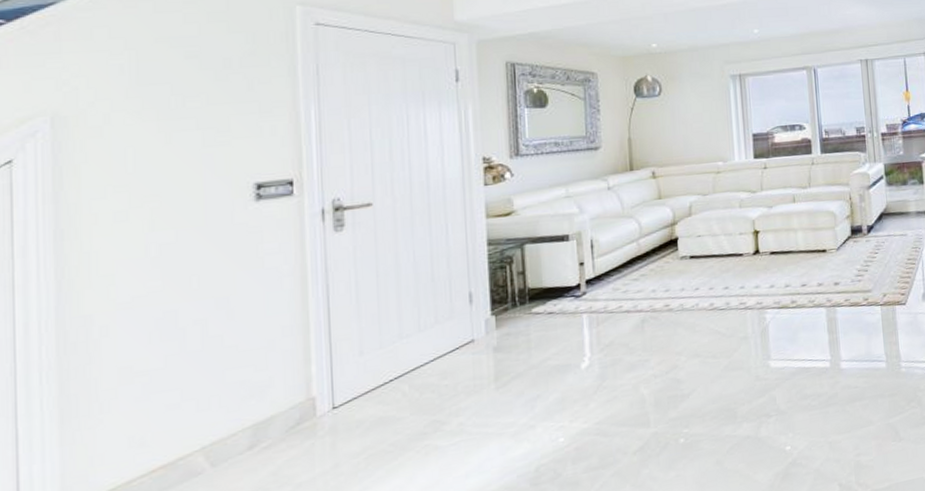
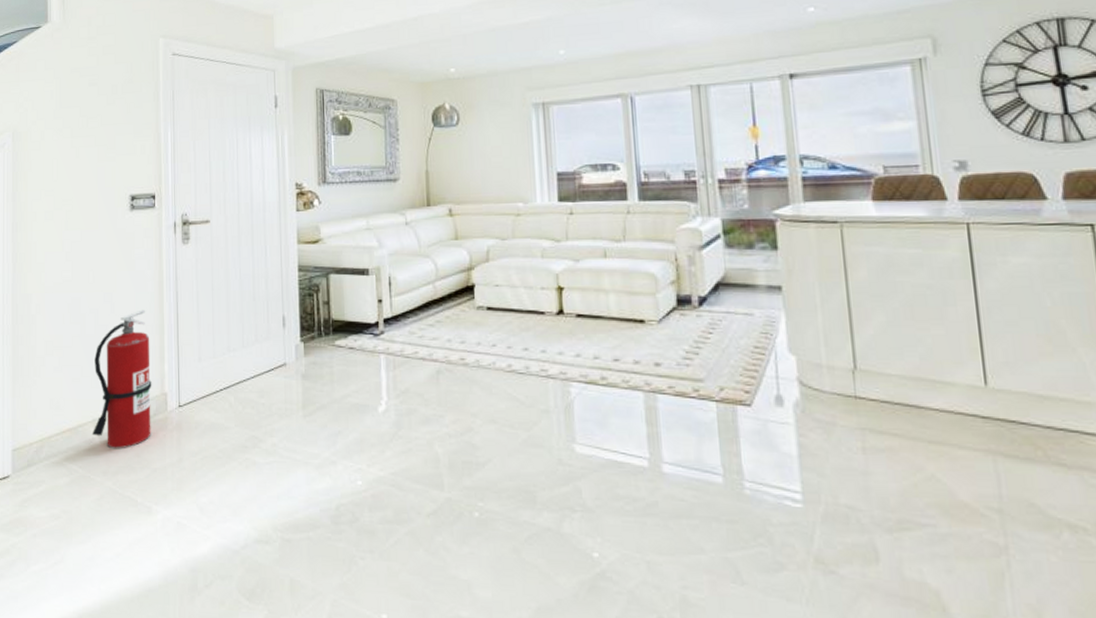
fire extinguisher: none [200,310,293,475] -> present [92,309,152,449]

